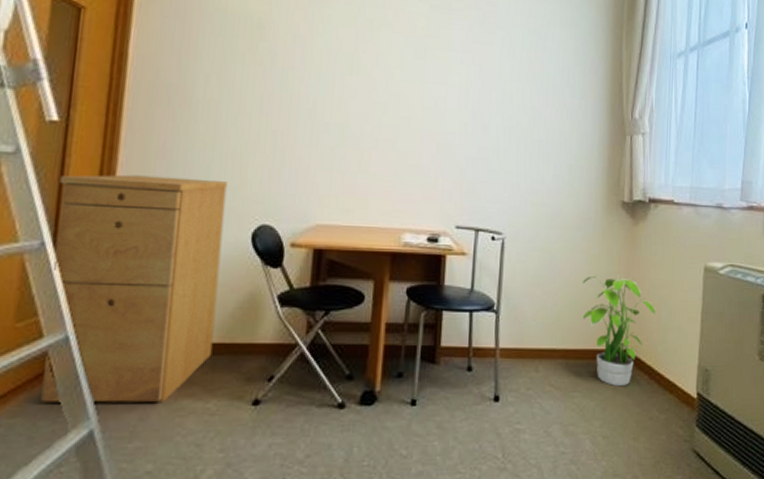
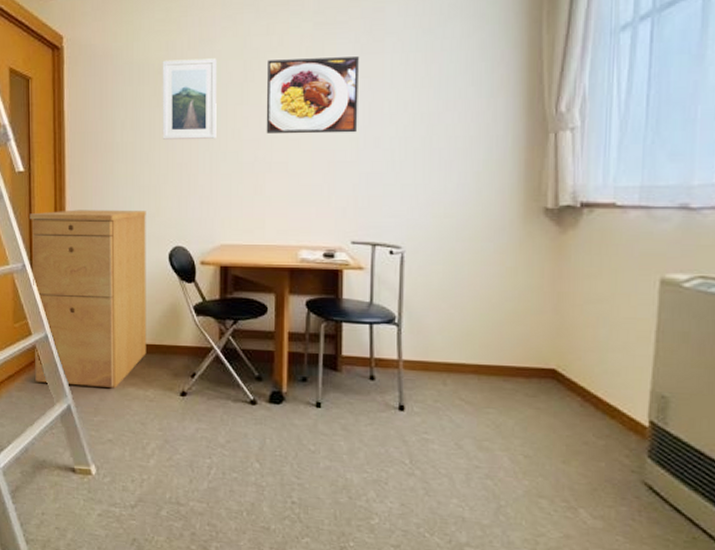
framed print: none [255,15,327,107] -> present [162,58,217,139]
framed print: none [375,33,471,117] -> present [266,57,359,134]
potted plant: present [582,274,657,387] -> none [495,288,592,407]

